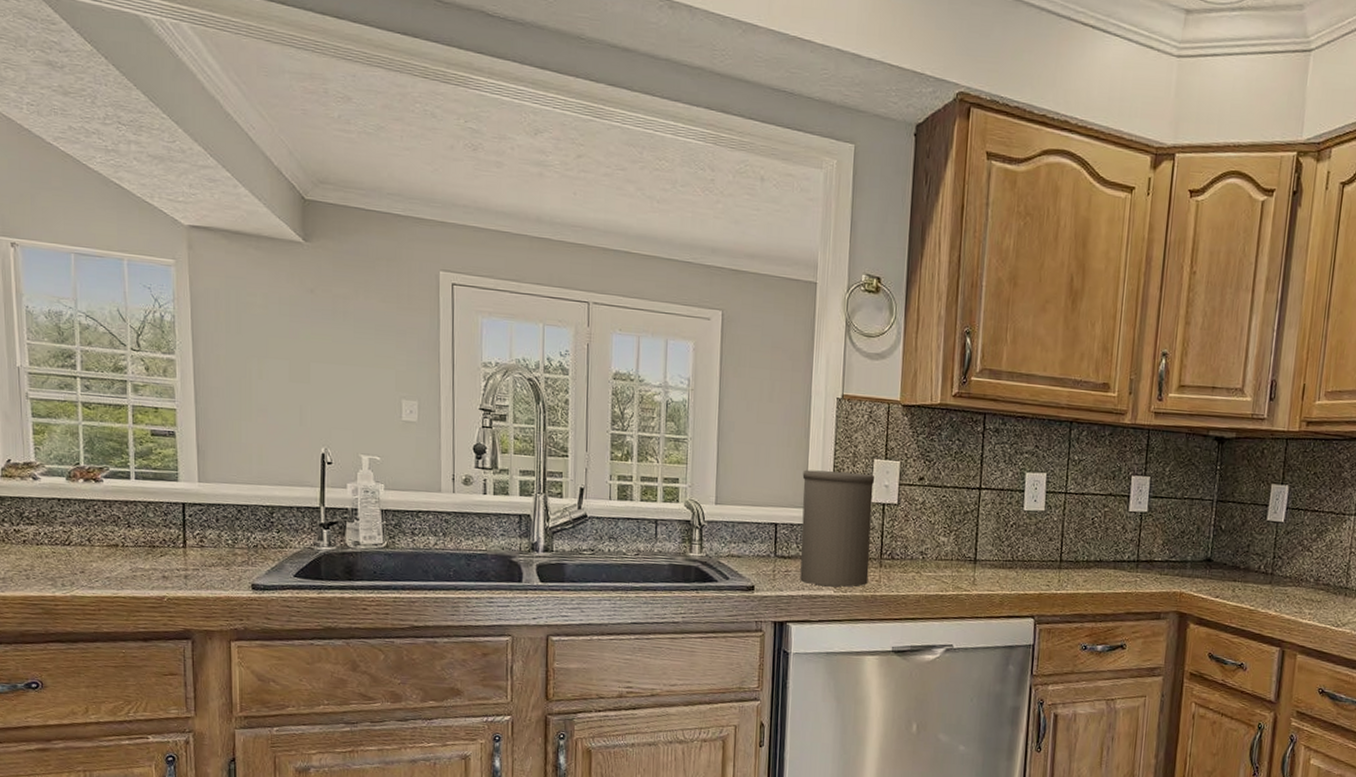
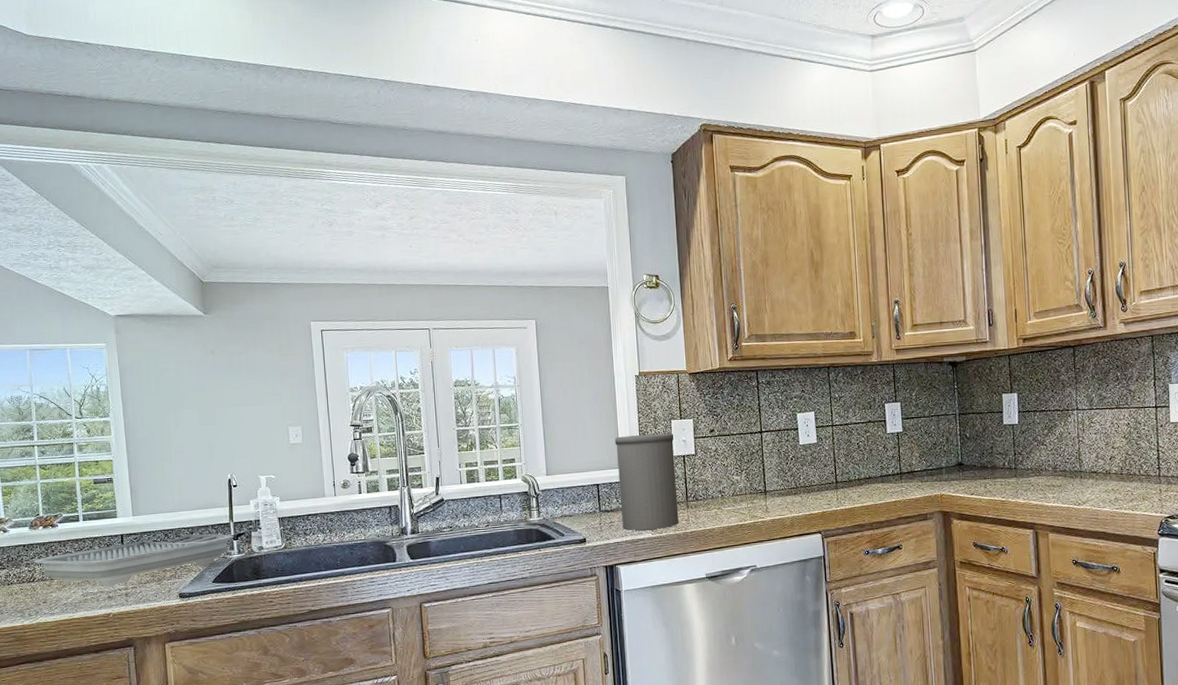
dish rack: none [72,512,324,564] -> present [35,534,234,586]

